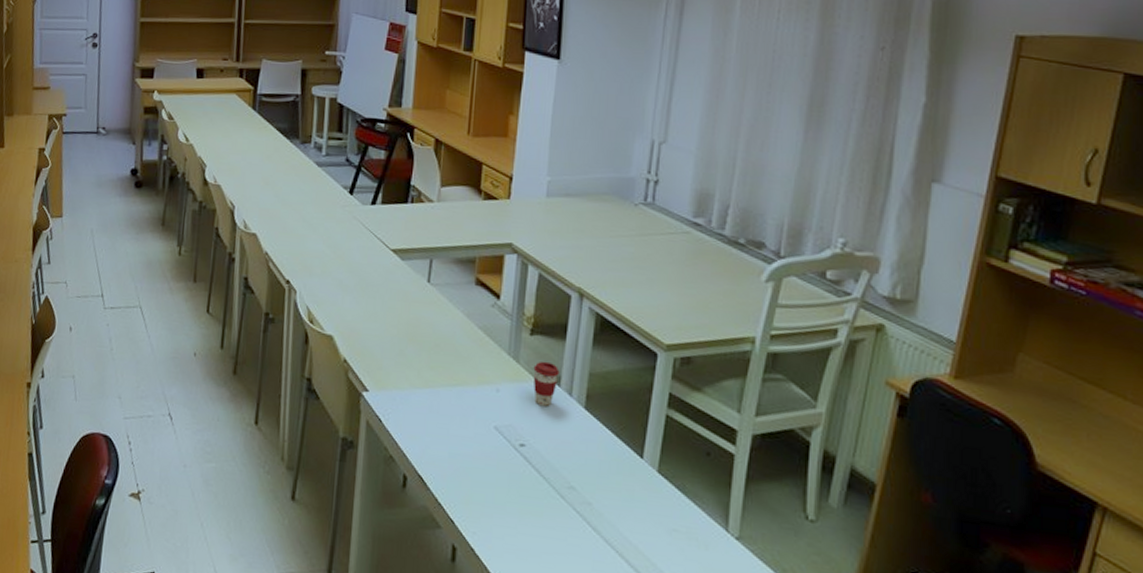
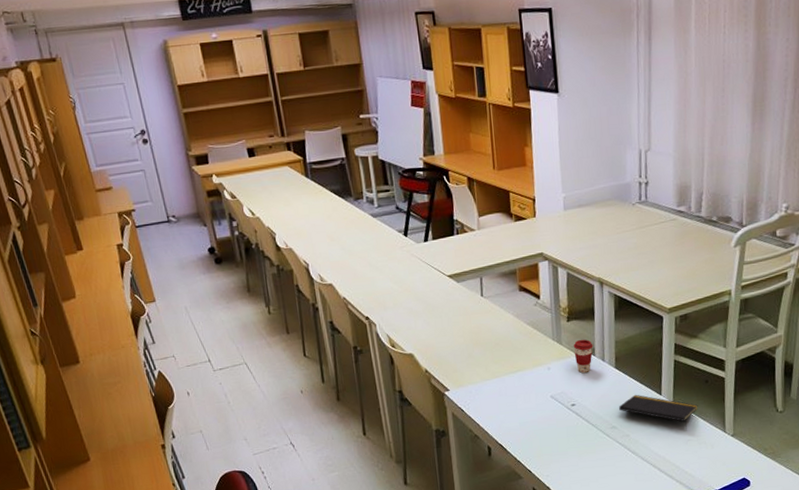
notepad: none [583,449,693,515] -> present [619,394,698,430]

